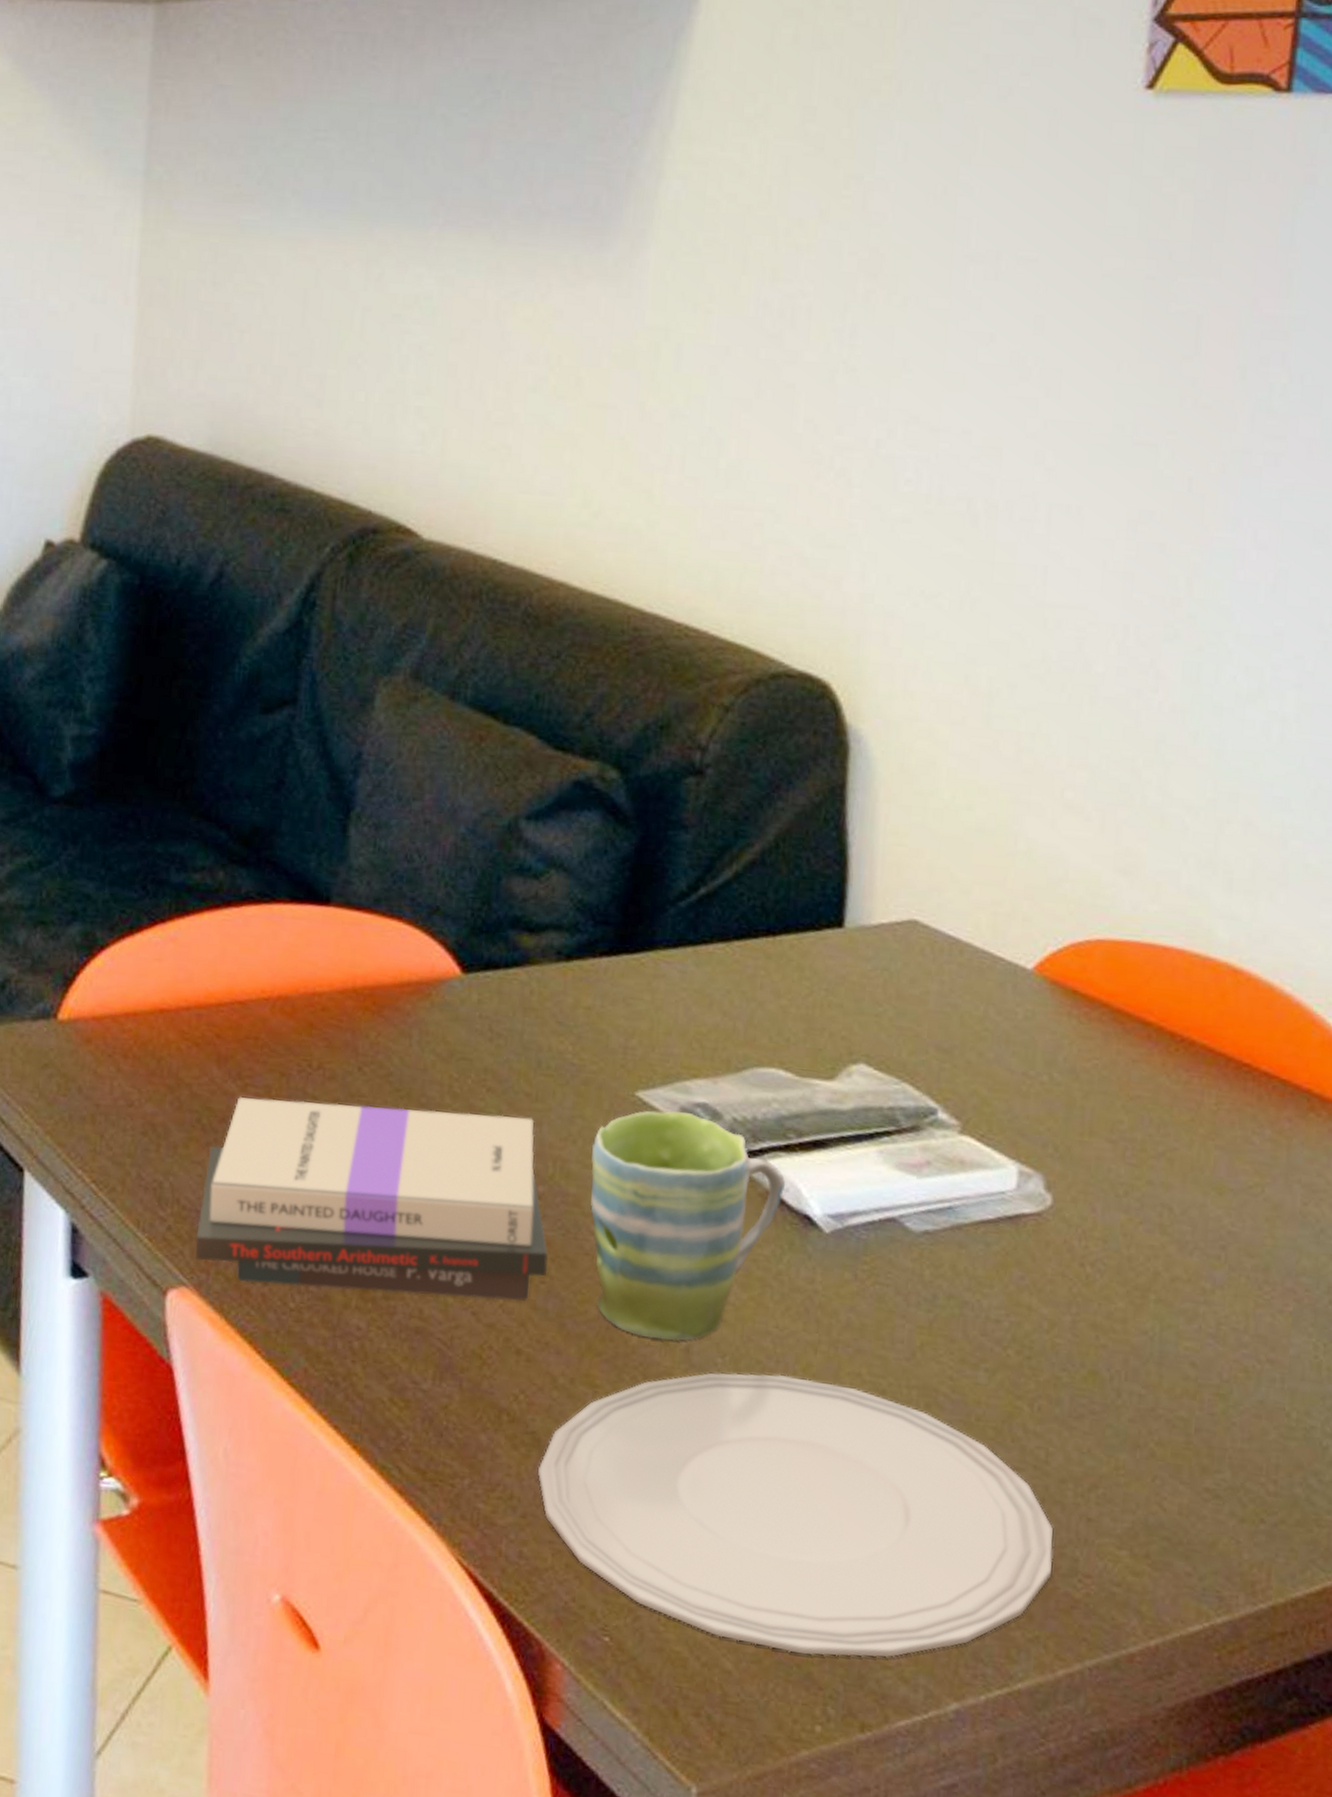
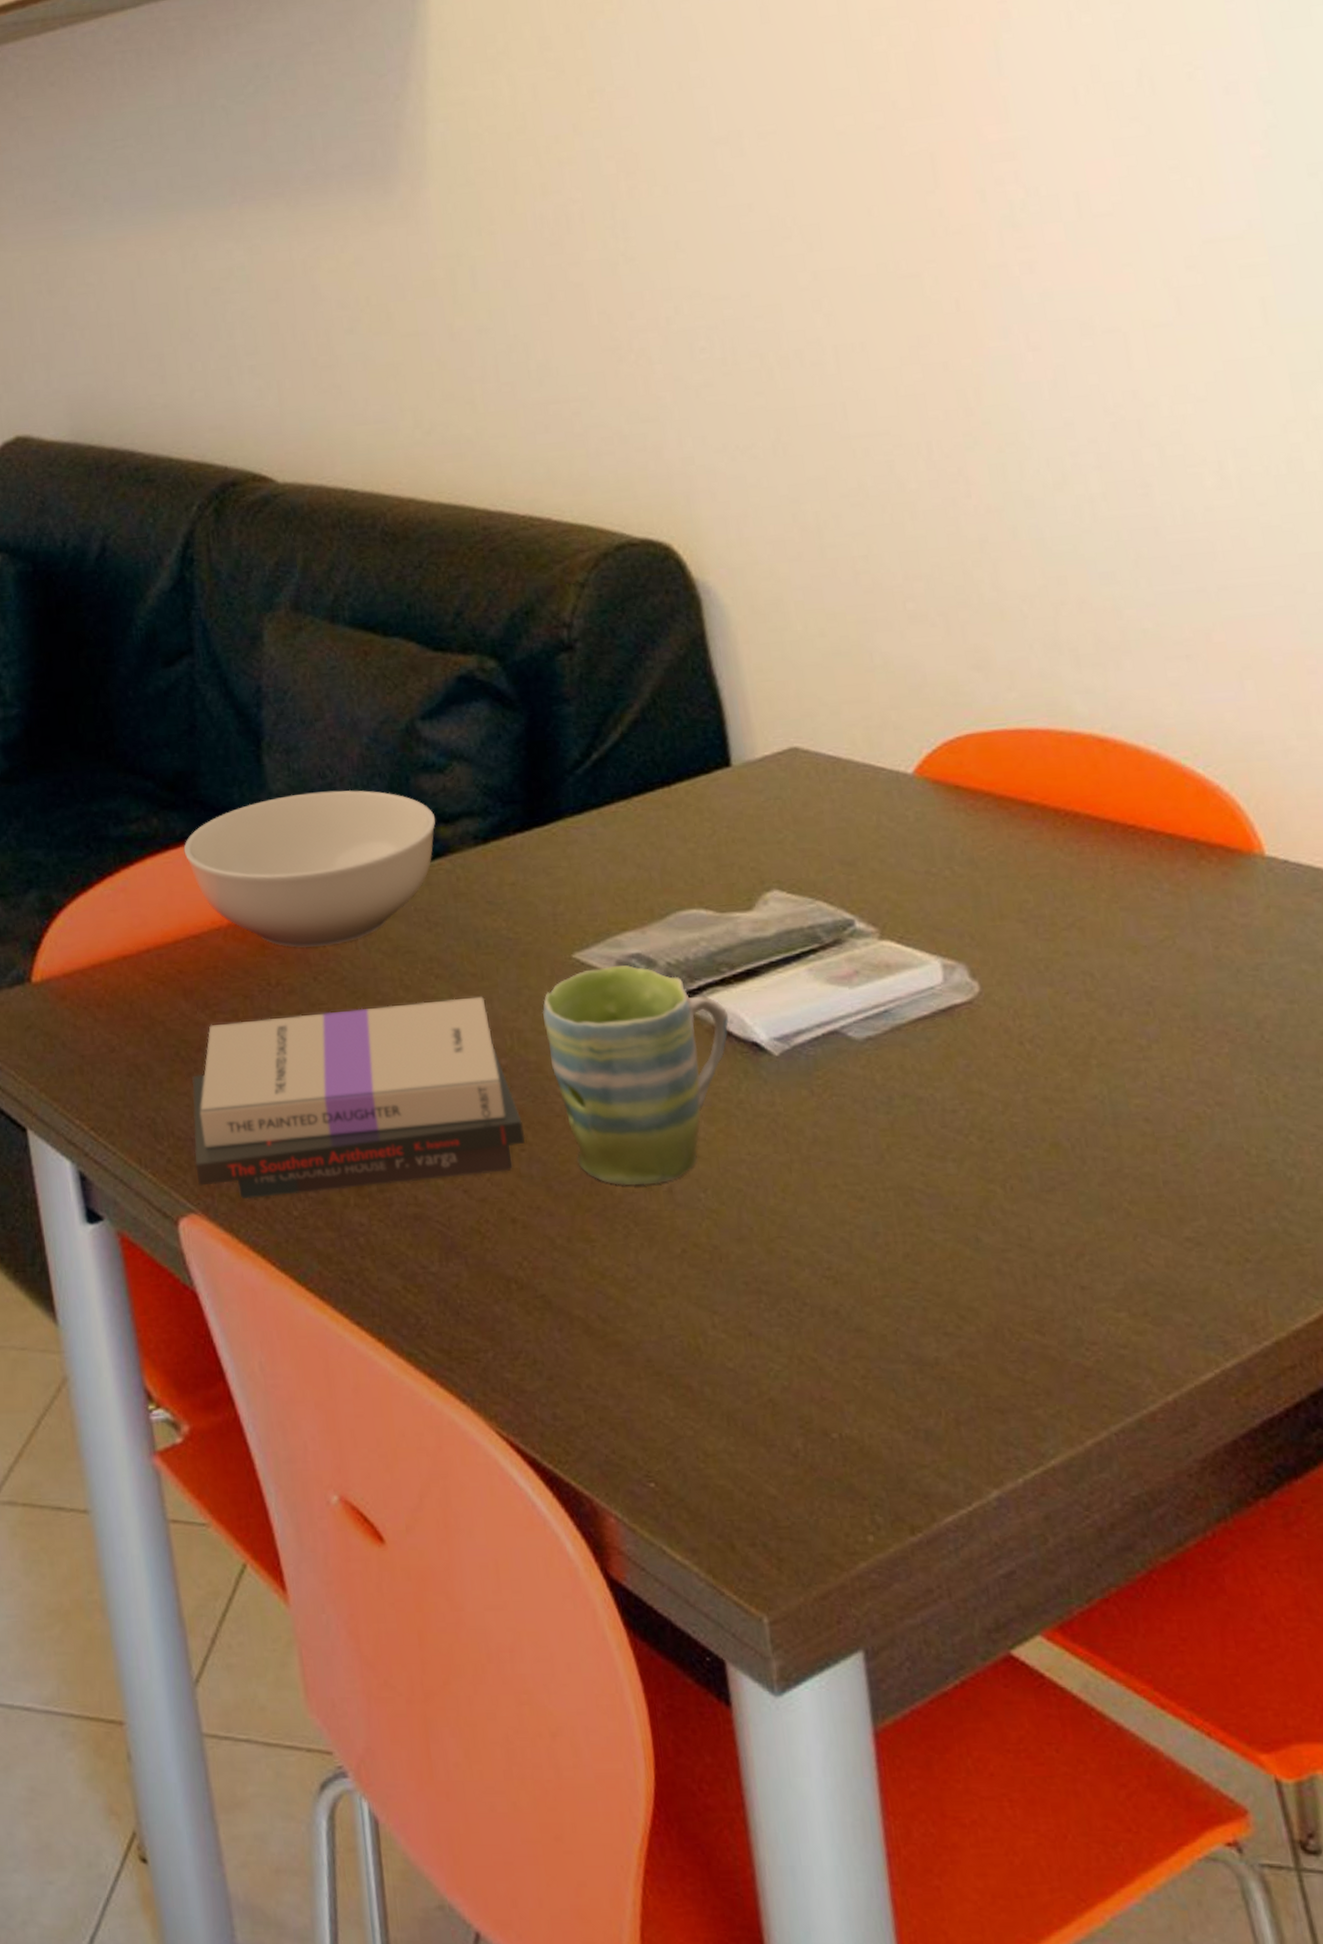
bowl: none [246,873,521,1038] -> present [183,790,436,948]
plate: present [537,1372,1053,1658] -> none [553,1198,1059,1468]

